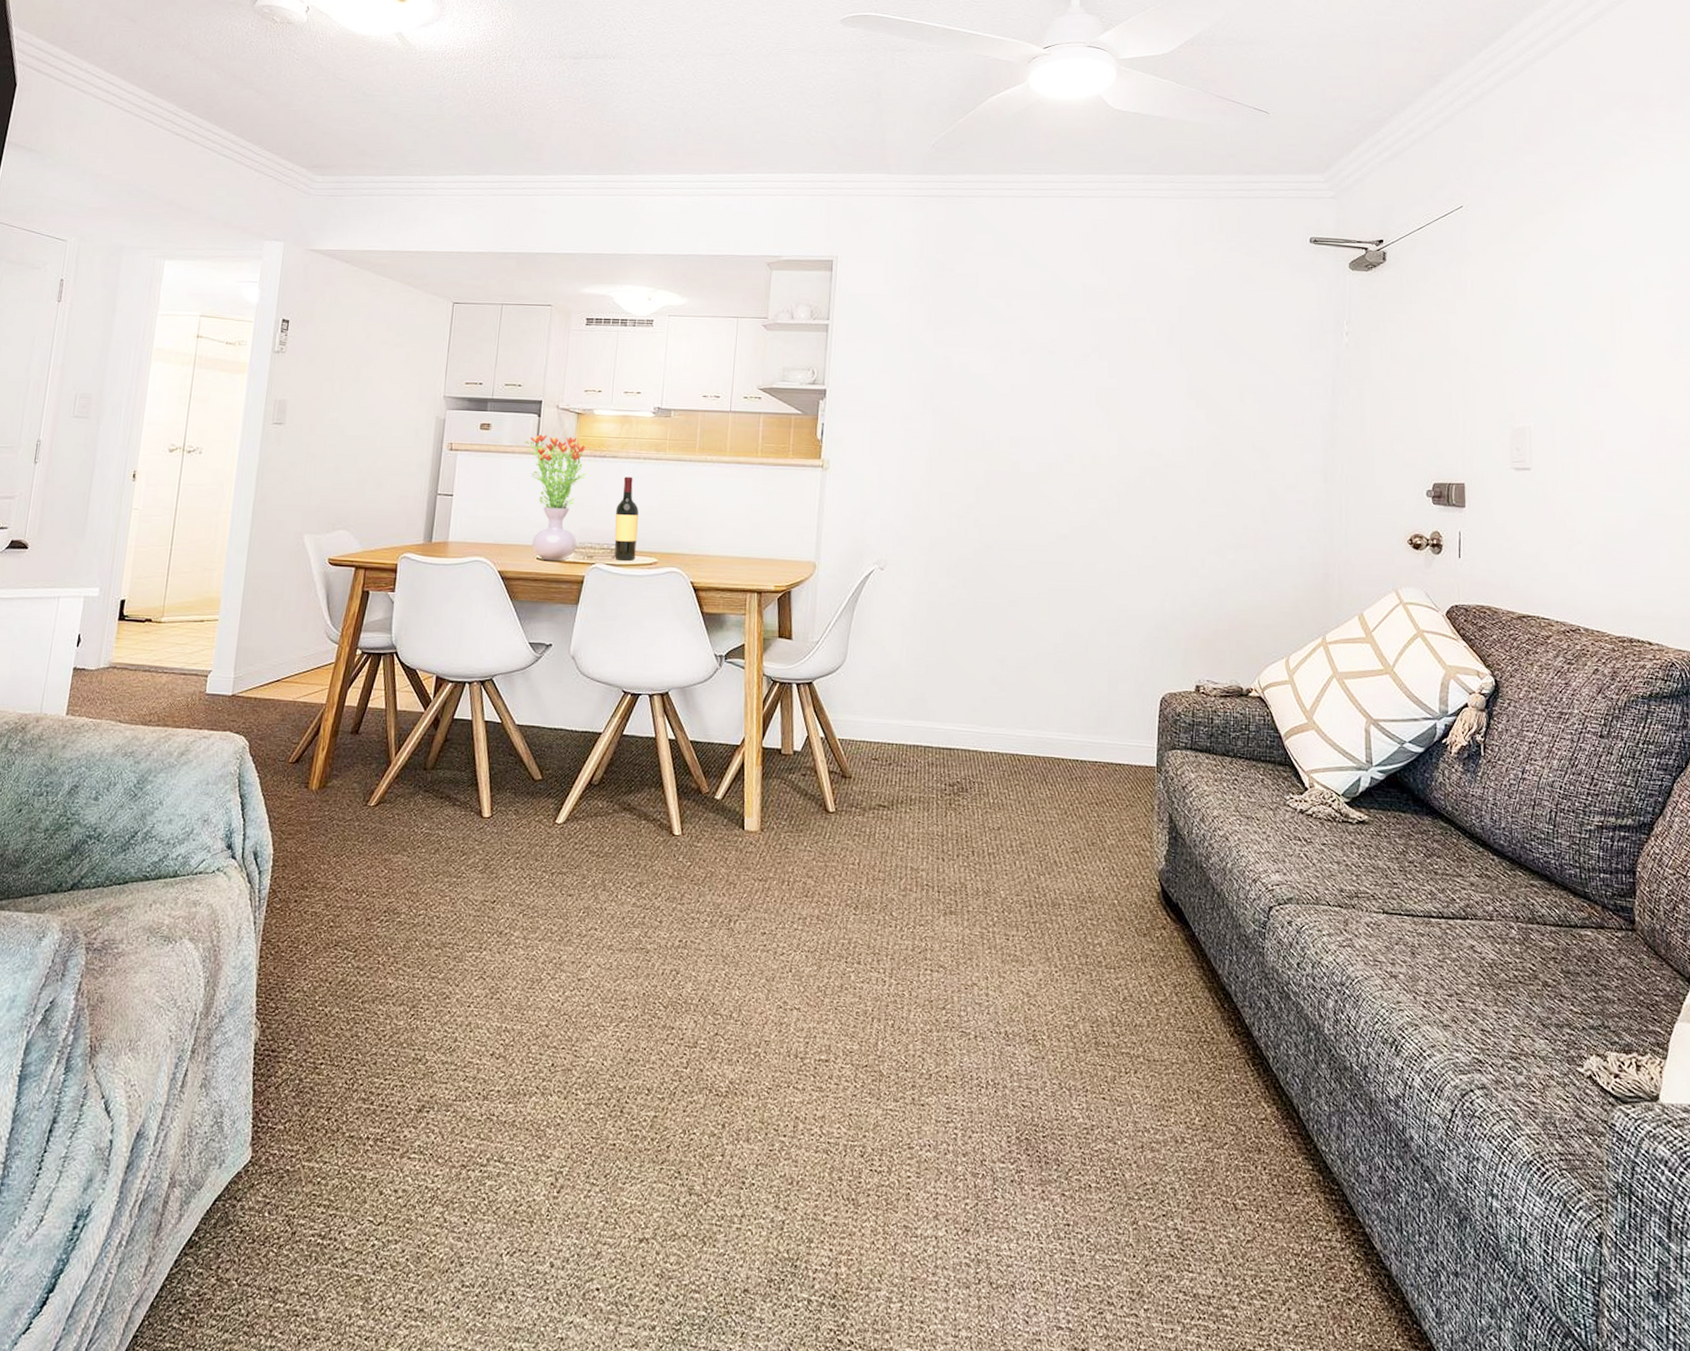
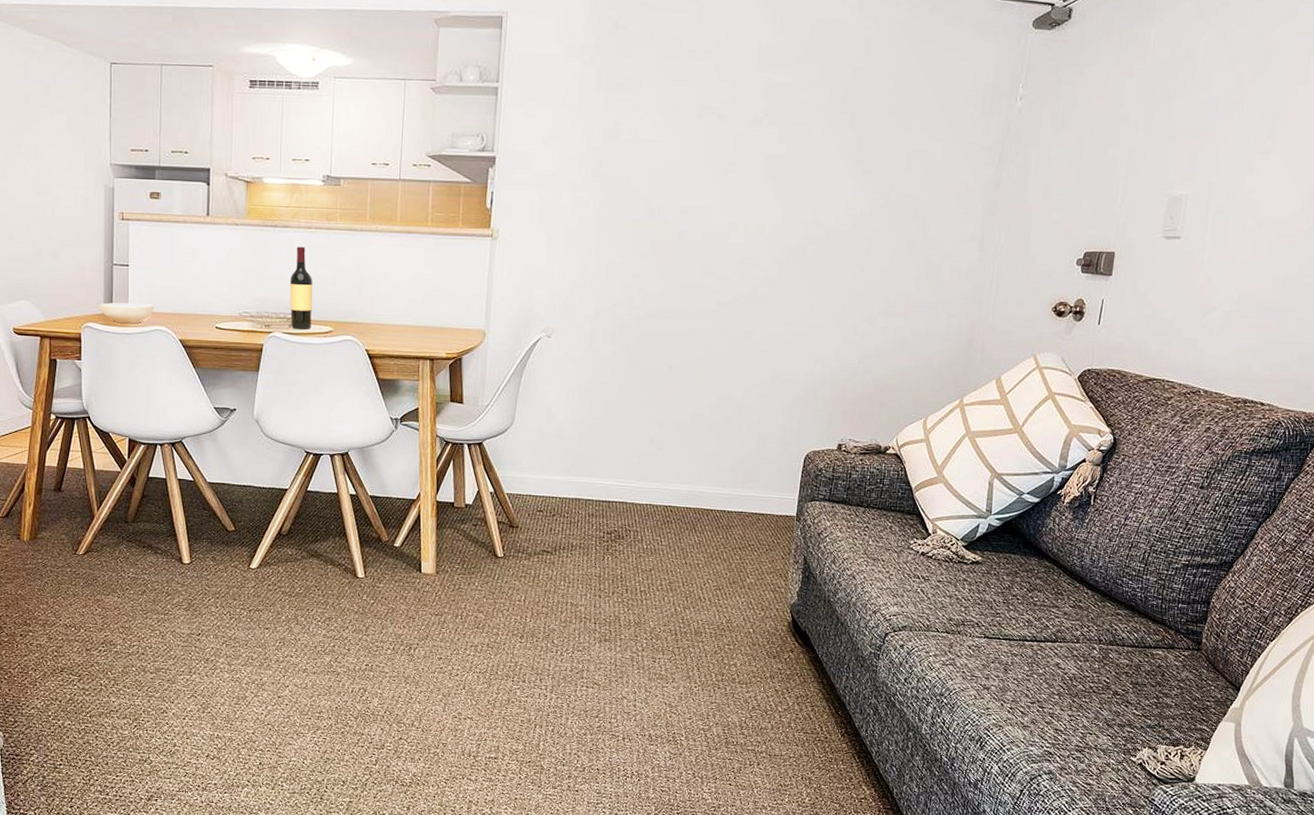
bowl: none [419,532,475,555] -> present [99,302,154,324]
flower arrangement: present [526,434,588,561] -> none [197,203,259,330]

